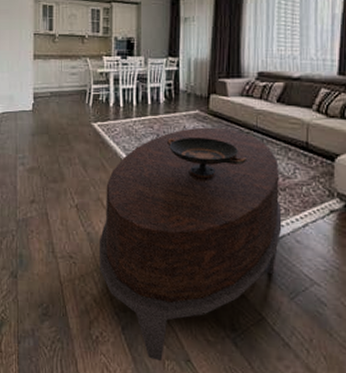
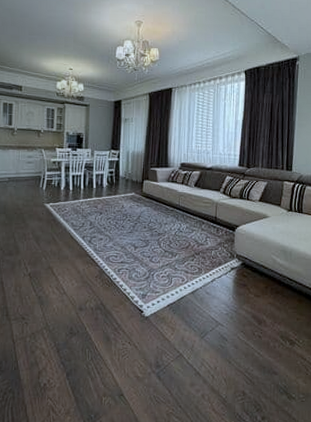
coffee table: present [98,127,282,362] -> none [48,206,196,399]
decorative bowl: present [167,136,246,178] -> none [109,214,171,246]

